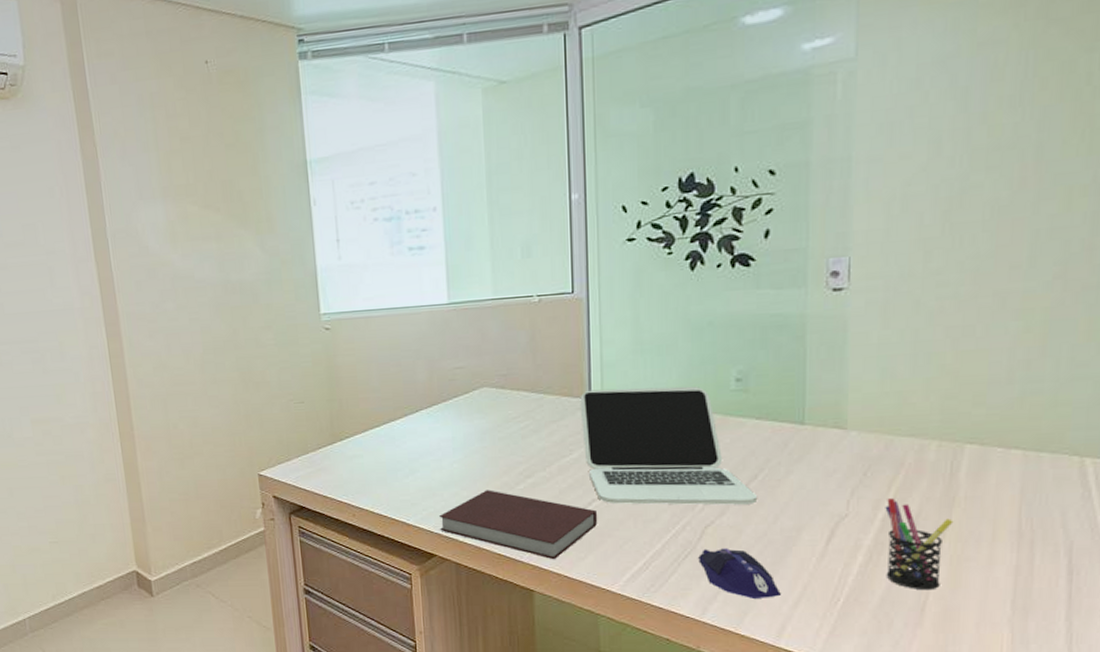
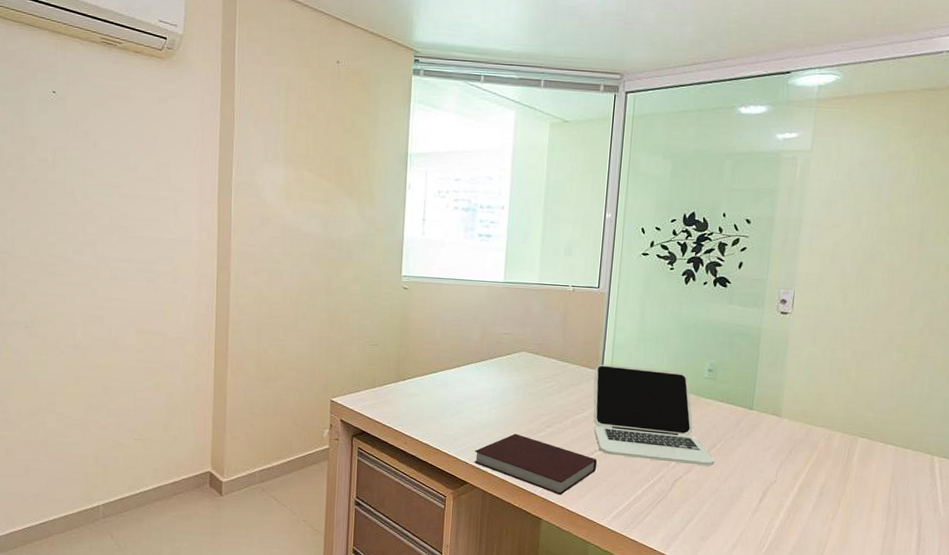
computer mouse: present [698,548,782,598] -> none [667,497,725,540]
pen holder: present [885,498,954,591] -> none [798,472,847,544]

